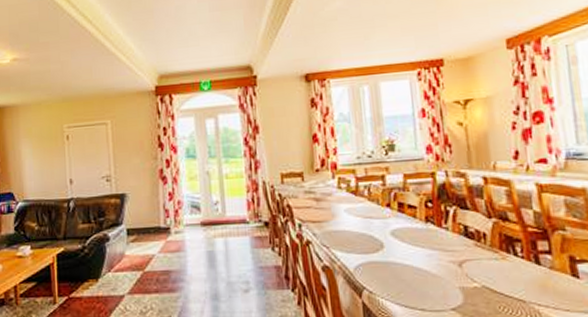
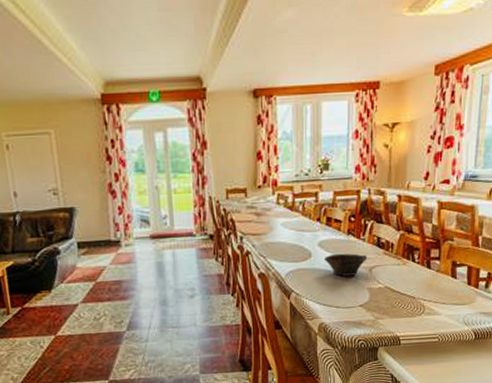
bowl: none [400,245,455,272] -> present [325,253,368,277]

